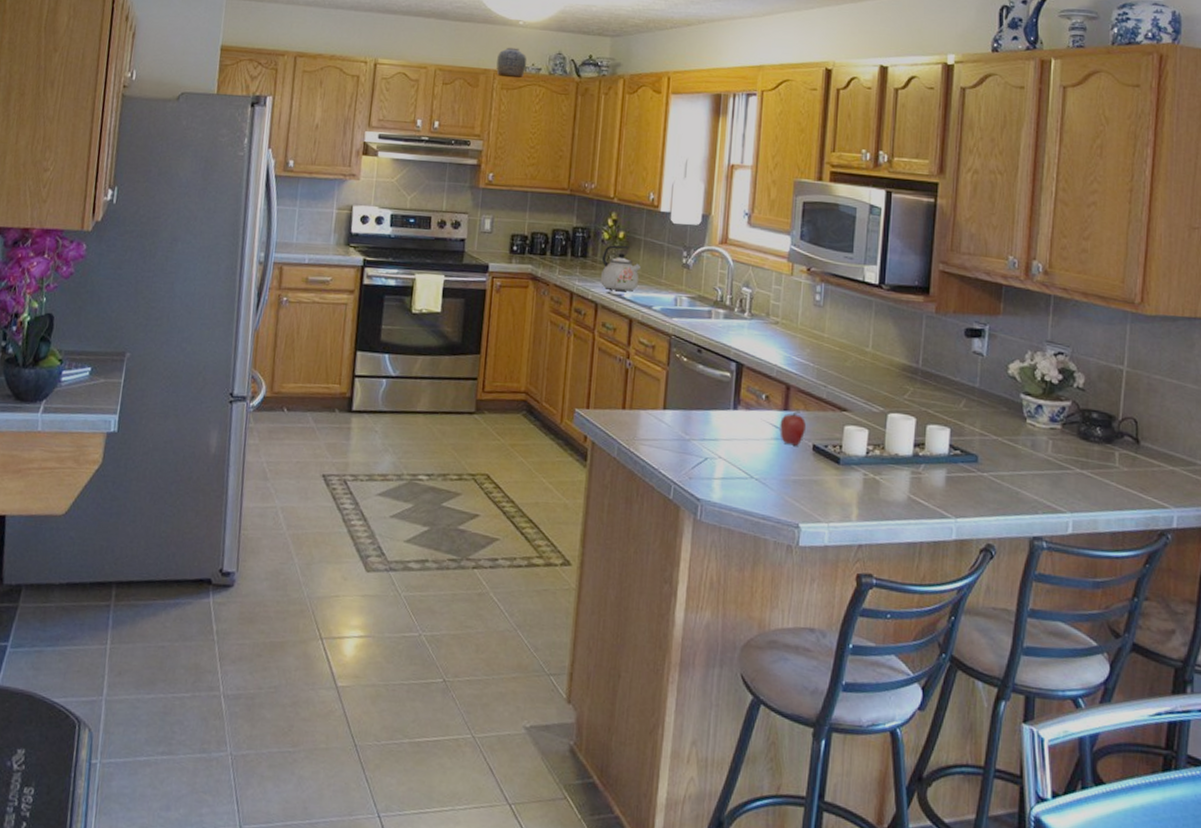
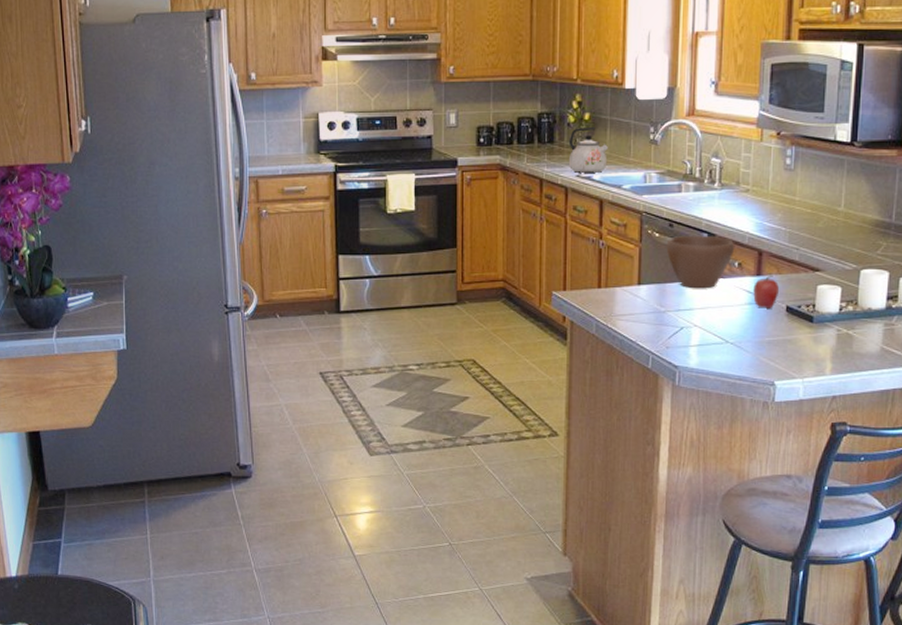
bowl: none [693,362,763,419] -> present [666,235,735,288]

